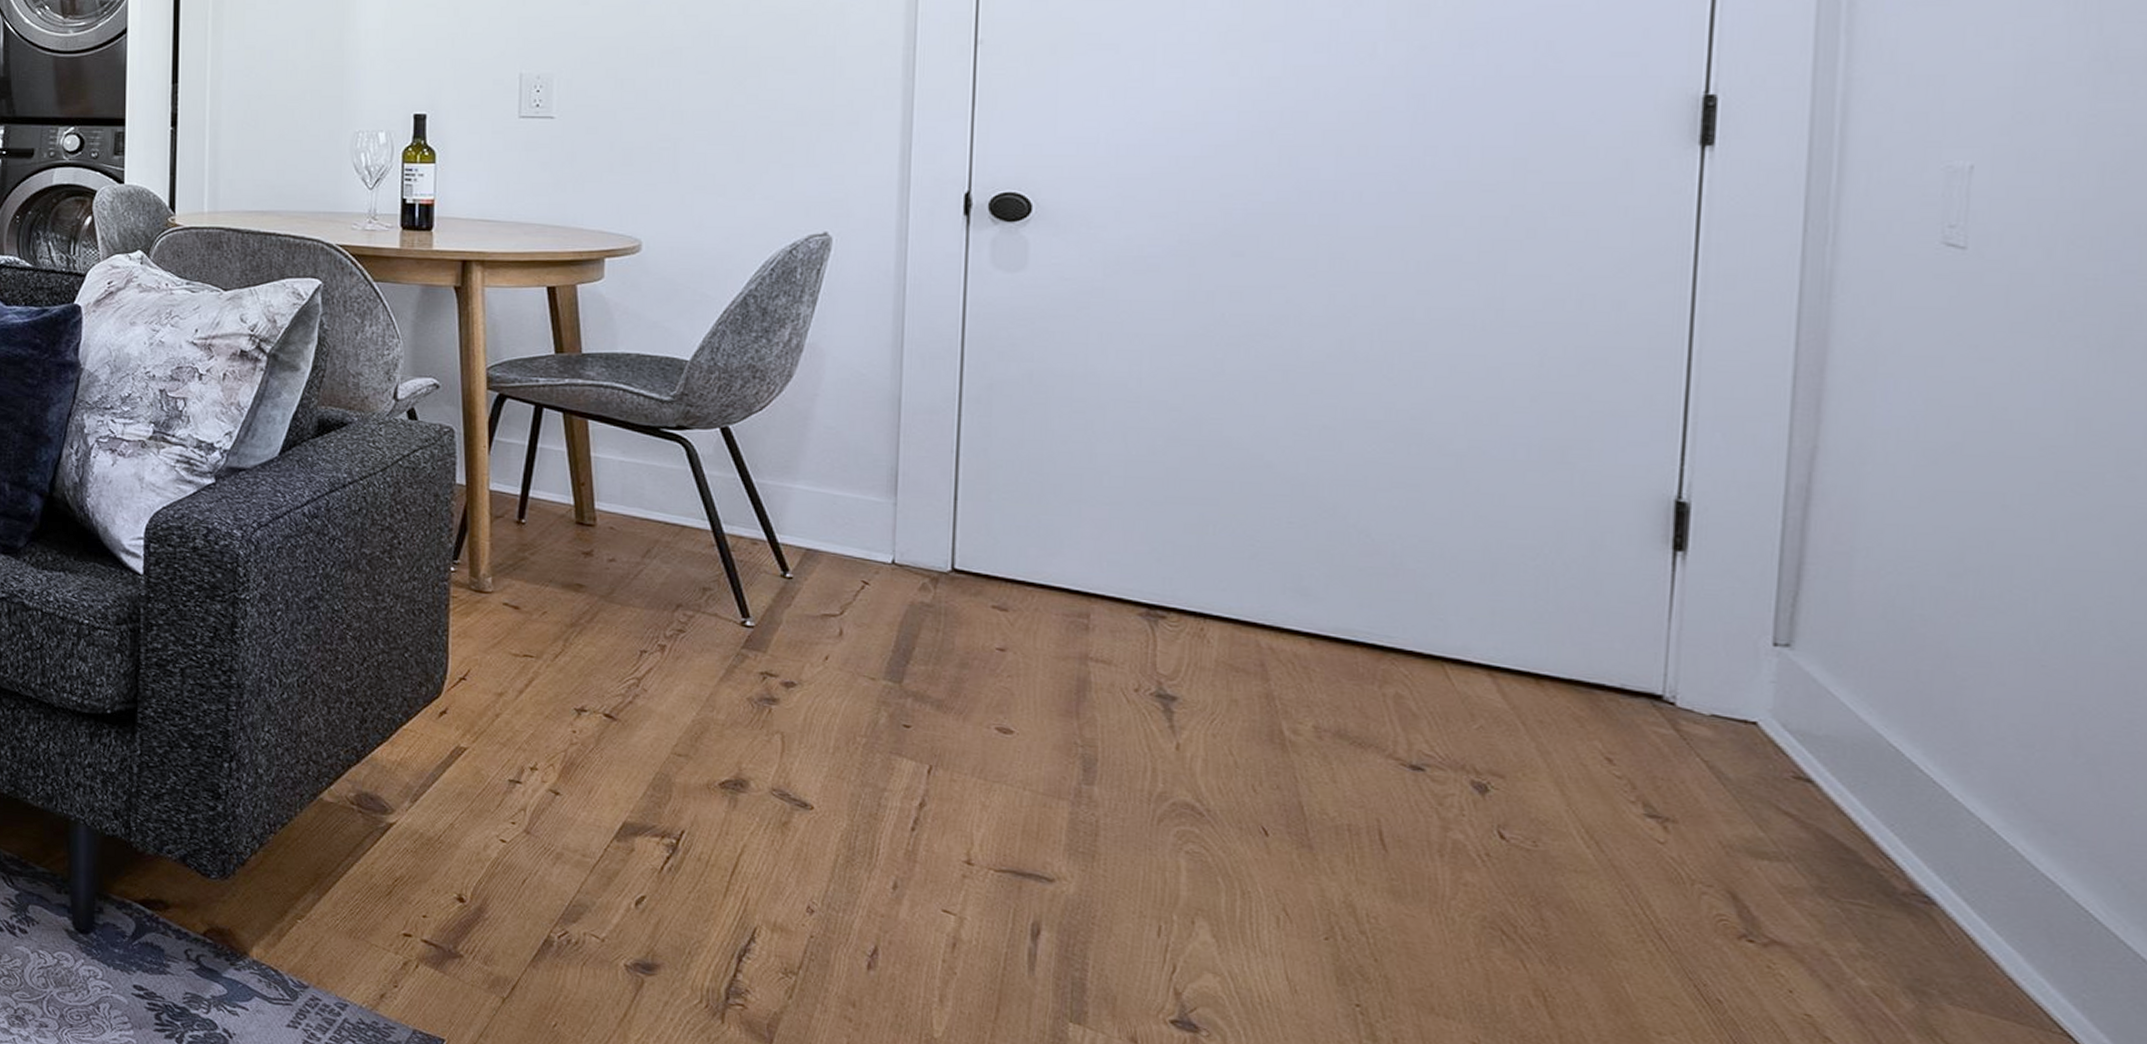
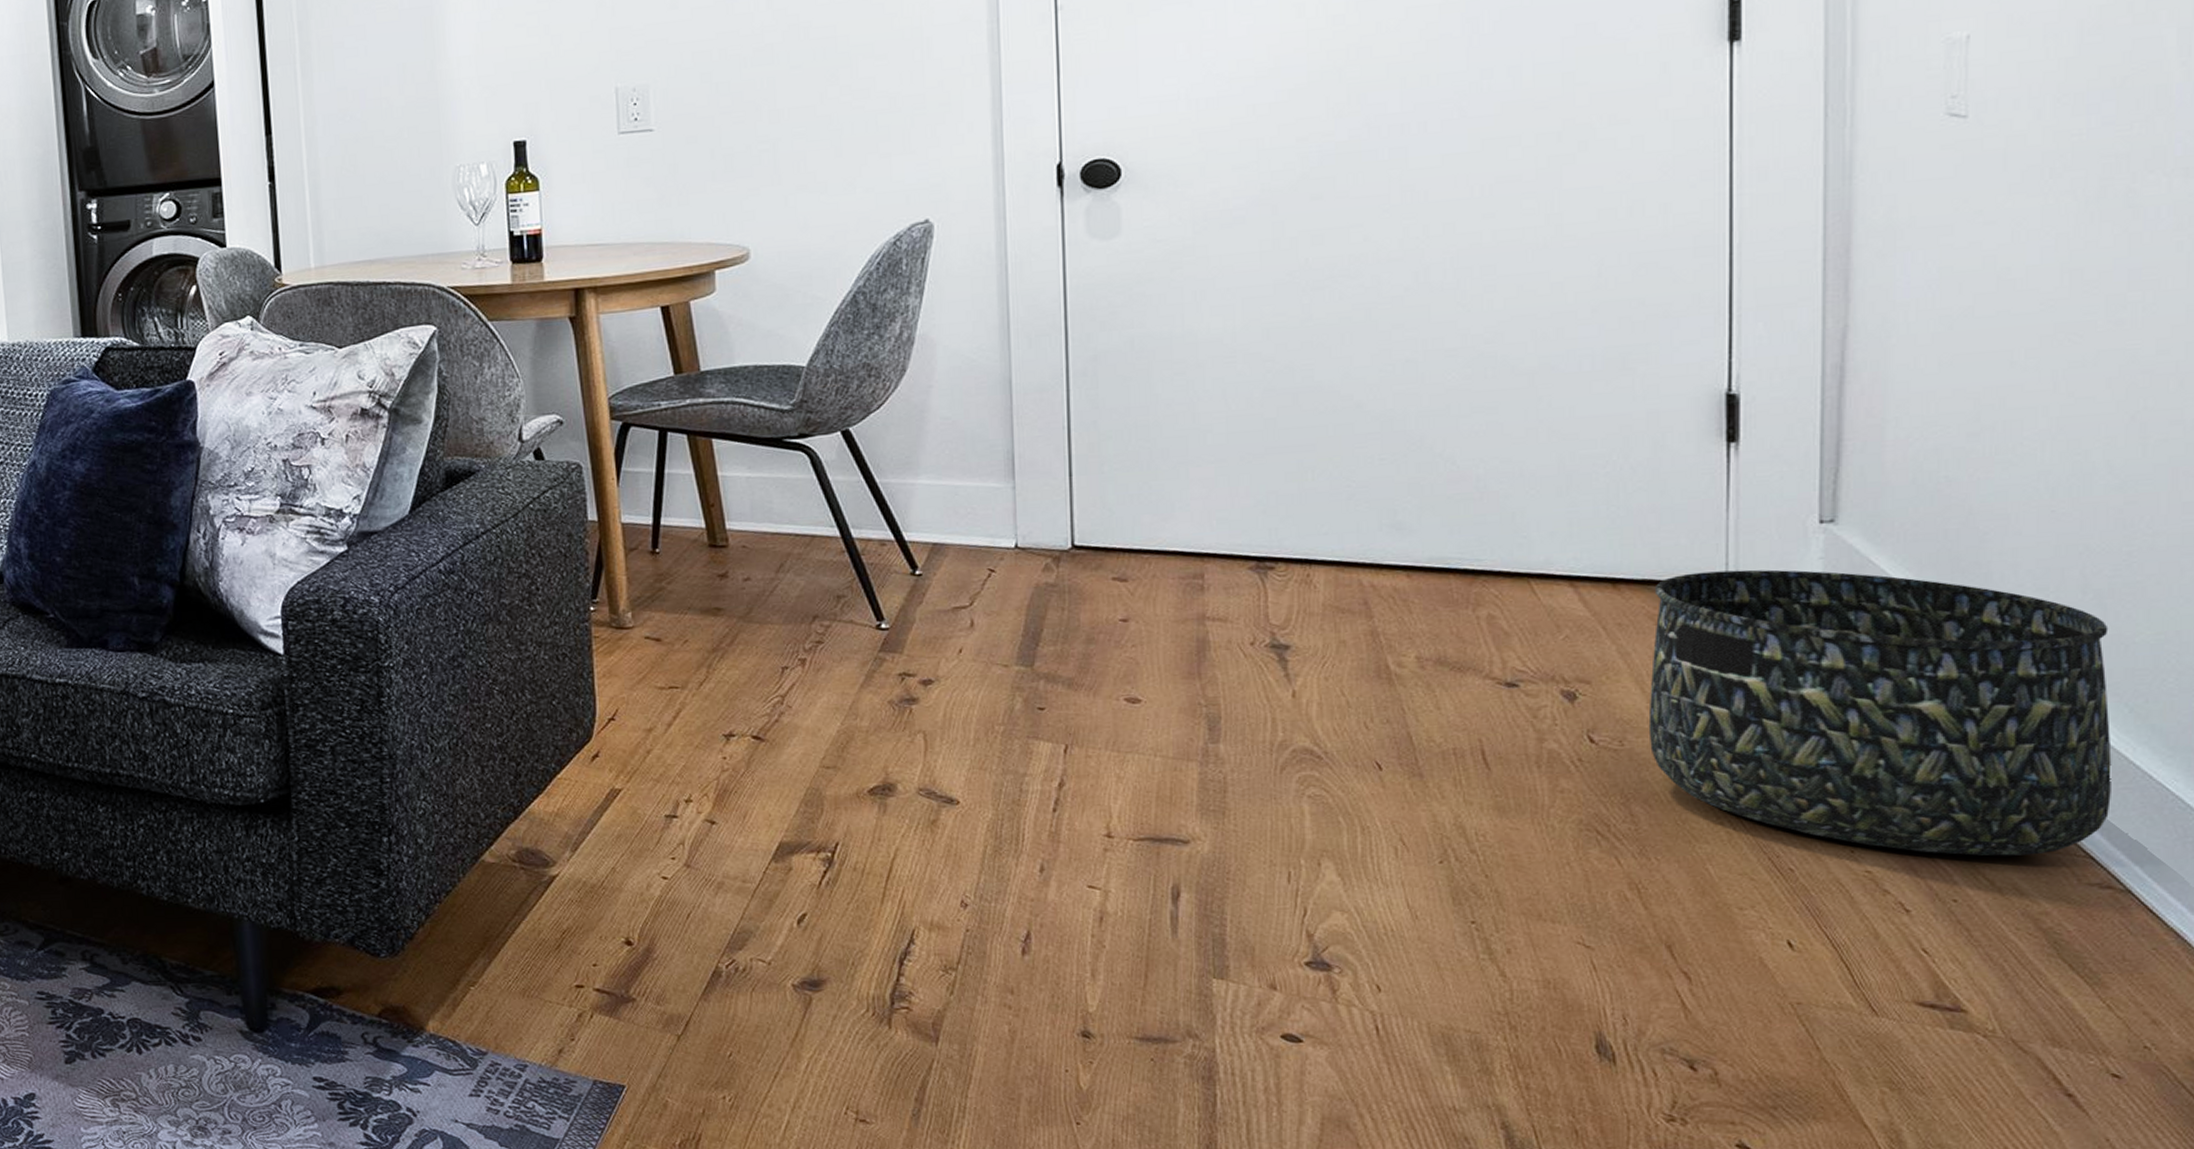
basket: none [1566,679,2102,1025] -> present [1648,569,2112,856]

